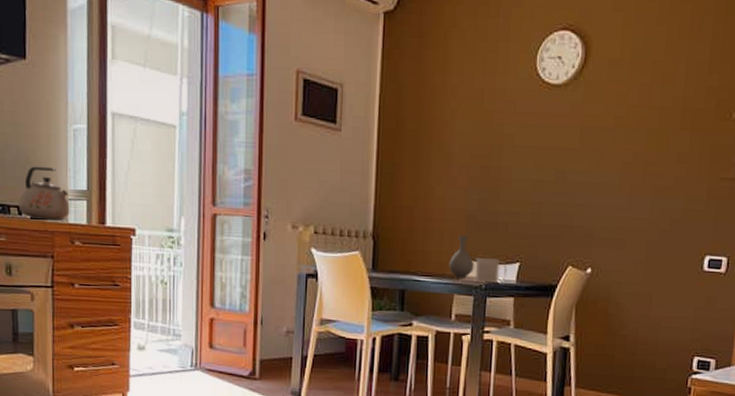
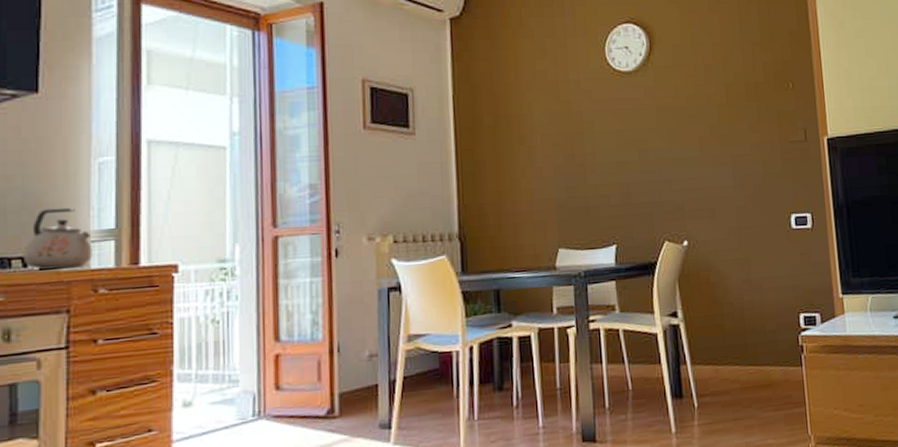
vase: present [449,236,474,280] -> none [544,225,570,271]
mug: present [474,258,507,283] -> none [571,244,605,270]

